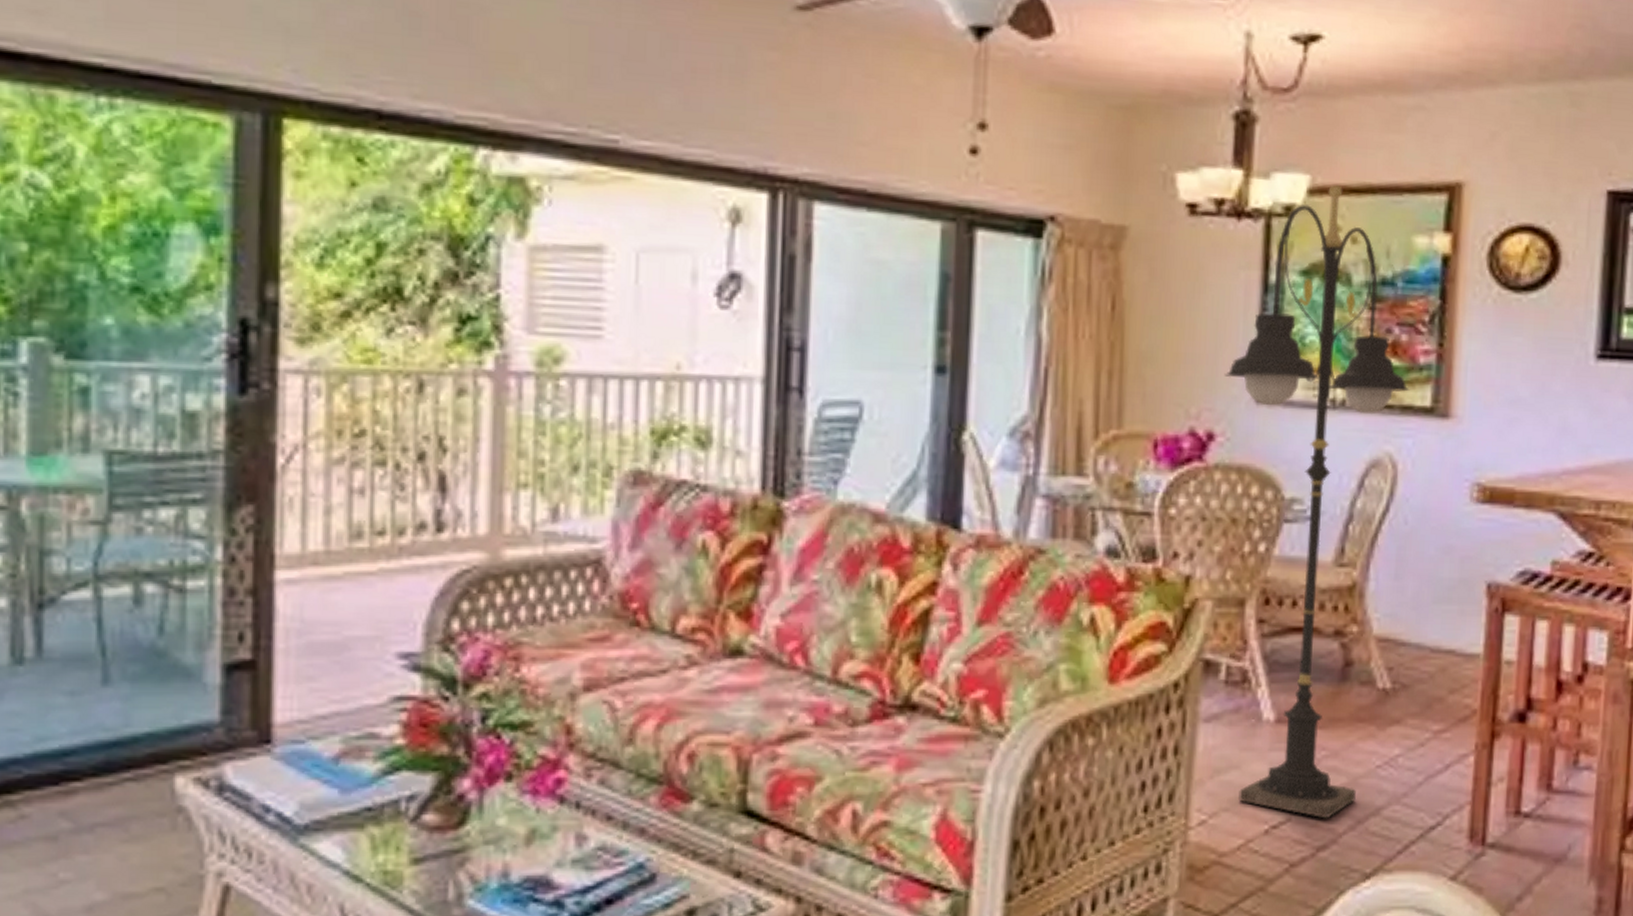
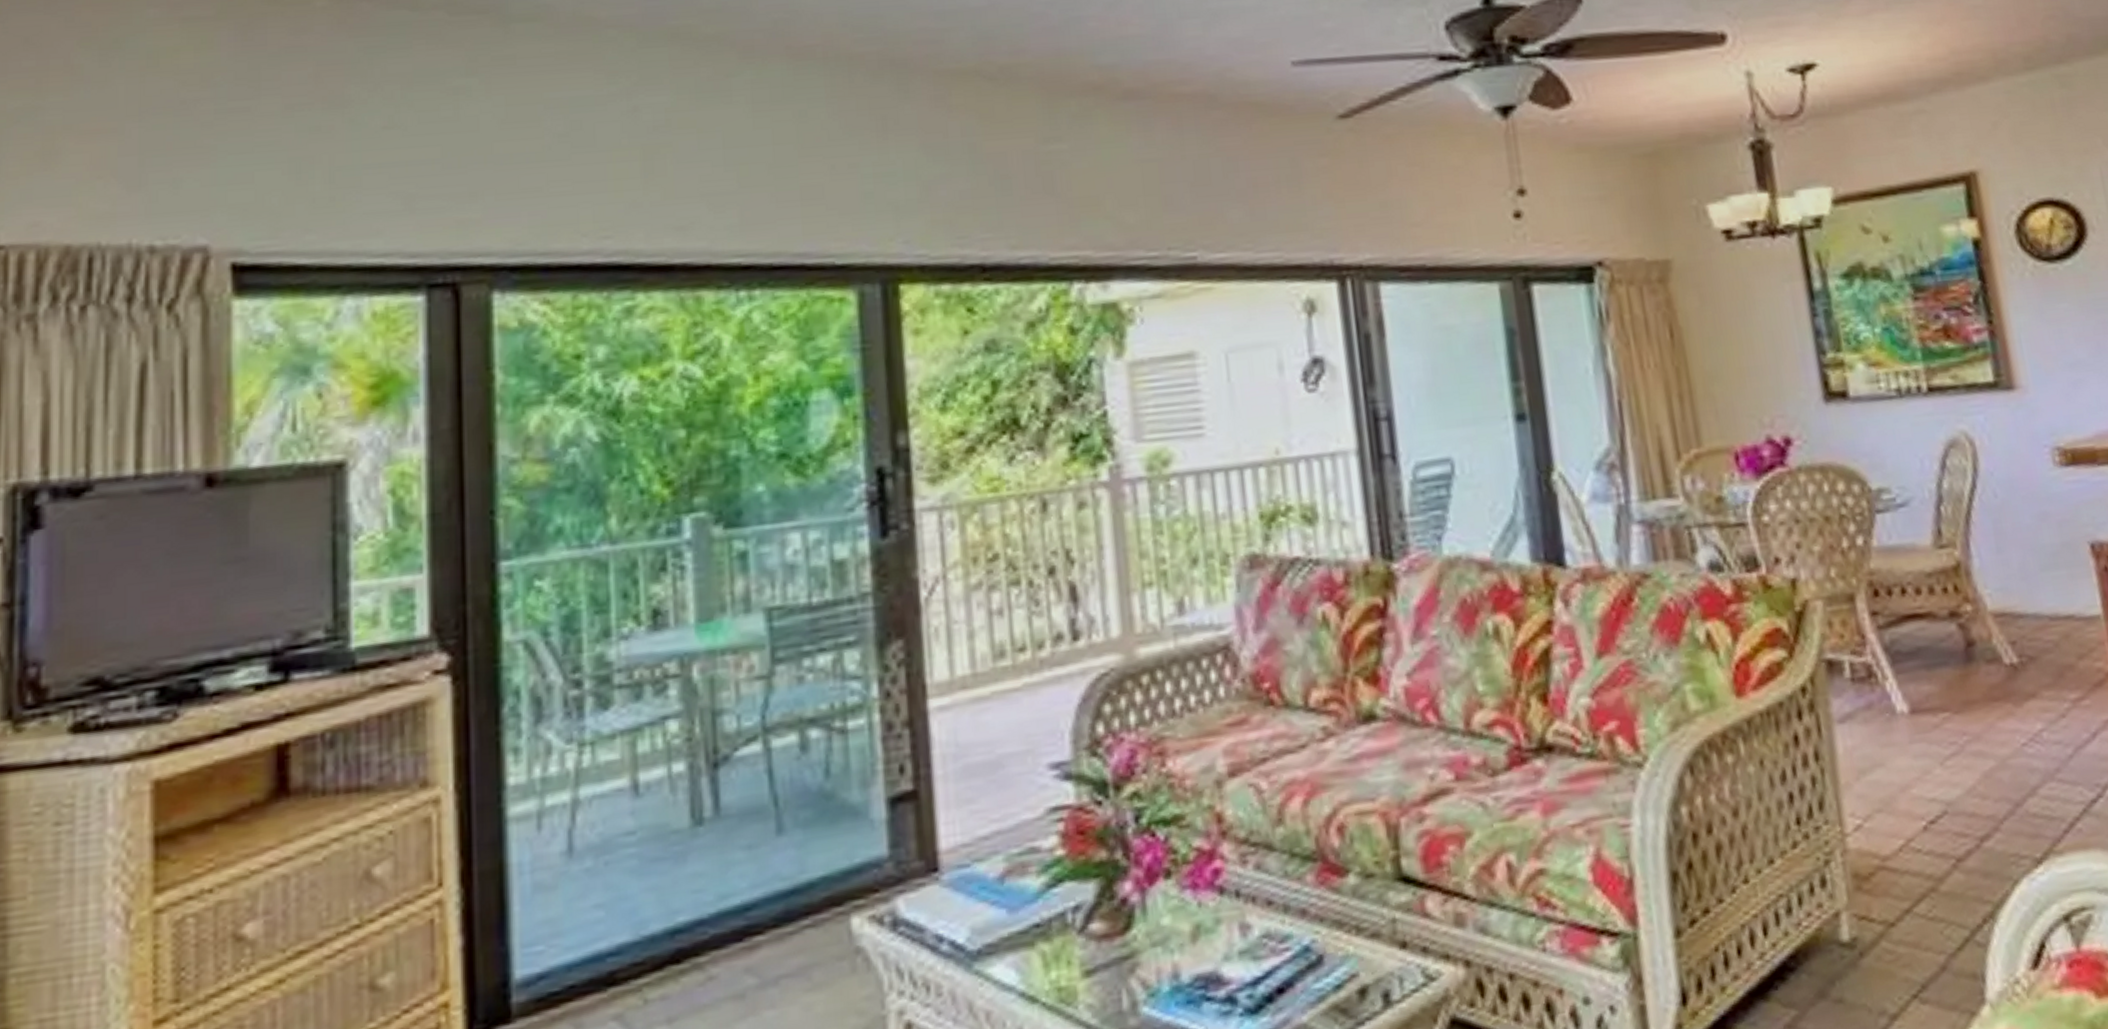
floor lamp: present [1224,185,1410,819] -> none [1789,192,2009,807]

